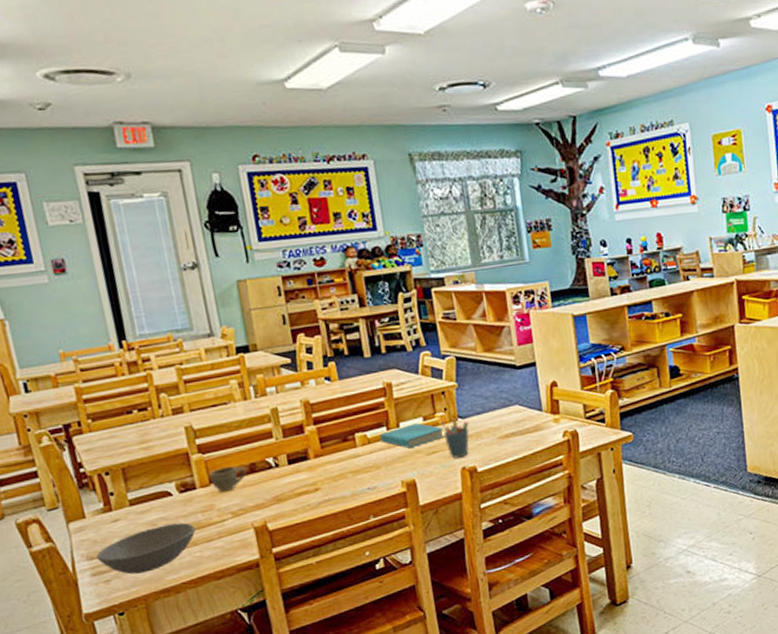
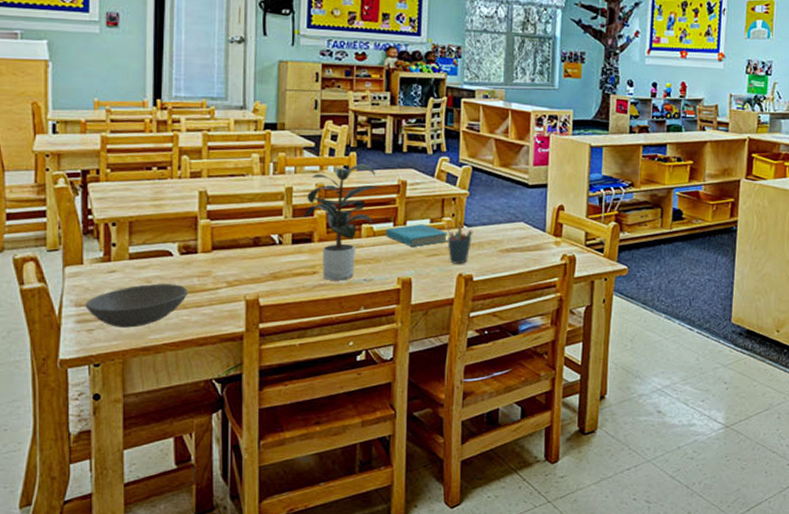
cup: present [209,466,247,493] -> none [213,236,250,261]
potted plant: none [293,372,366,495] -> present [304,164,380,281]

